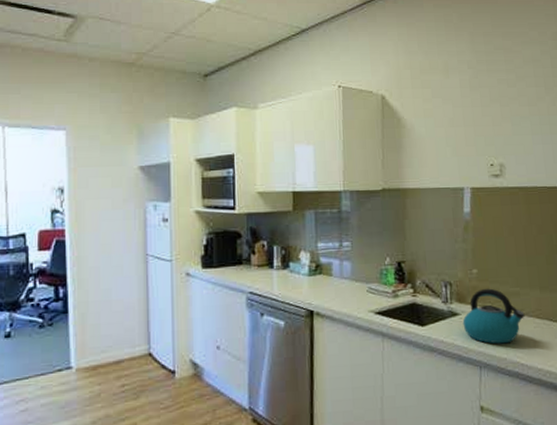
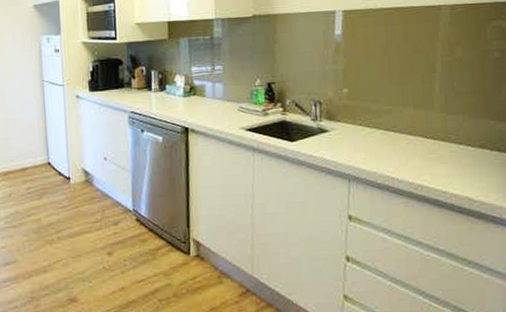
kettle: present [462,288,525,344] -> none [332,106,397,159]

